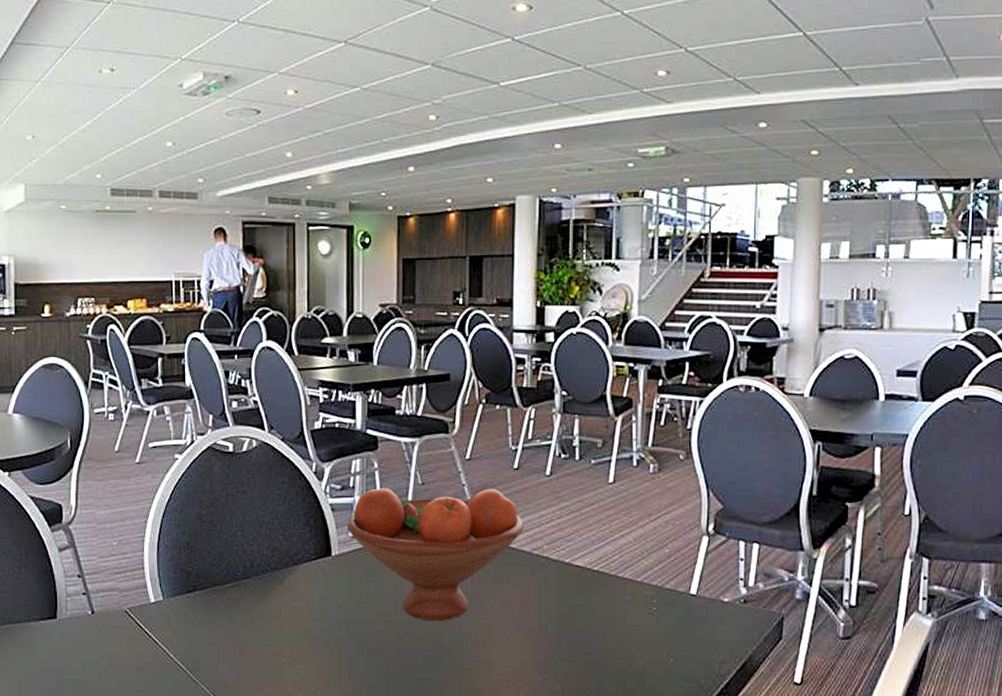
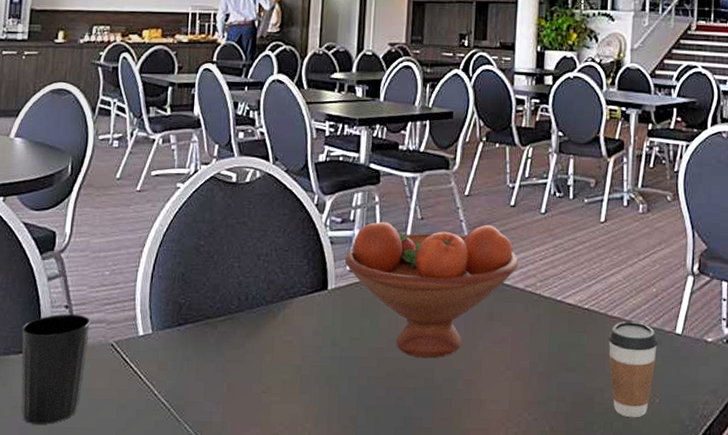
cup: none [39,583,103,686] -> present [21,314,90,424]
coffee cup: none [619,583,672,677] -> present [608,322,658,418]

